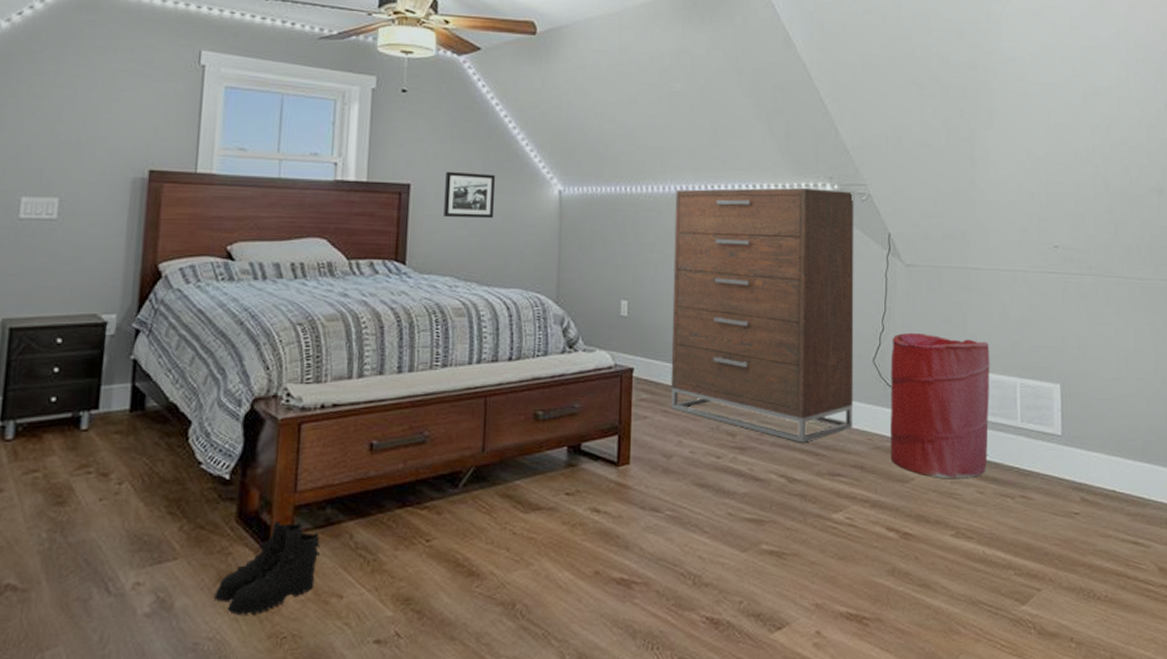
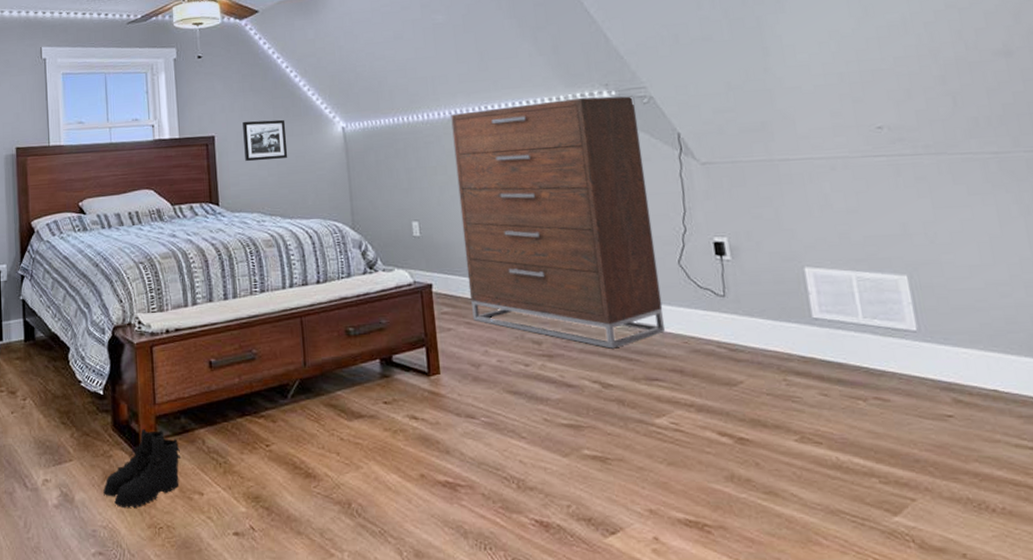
laundry hamper: present [891,332,990,478] -> none [696,231,828,381]

